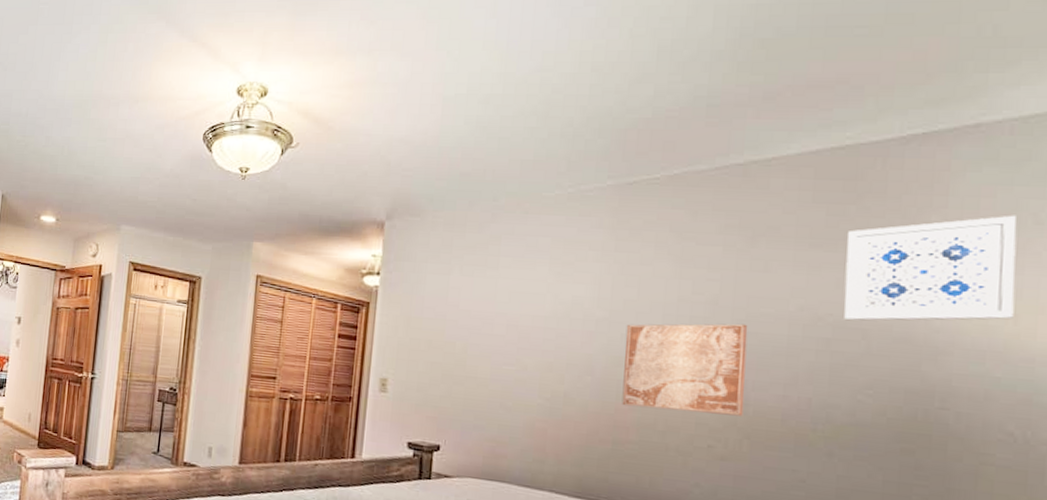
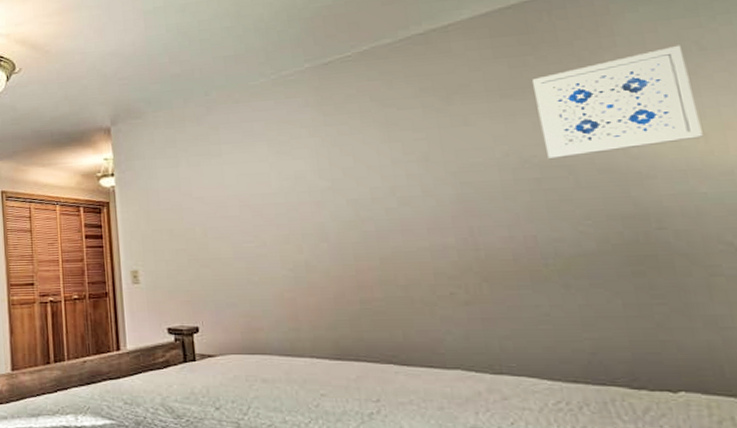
wall art: present [622,323,748,417] -> none [349,175,477,266]

